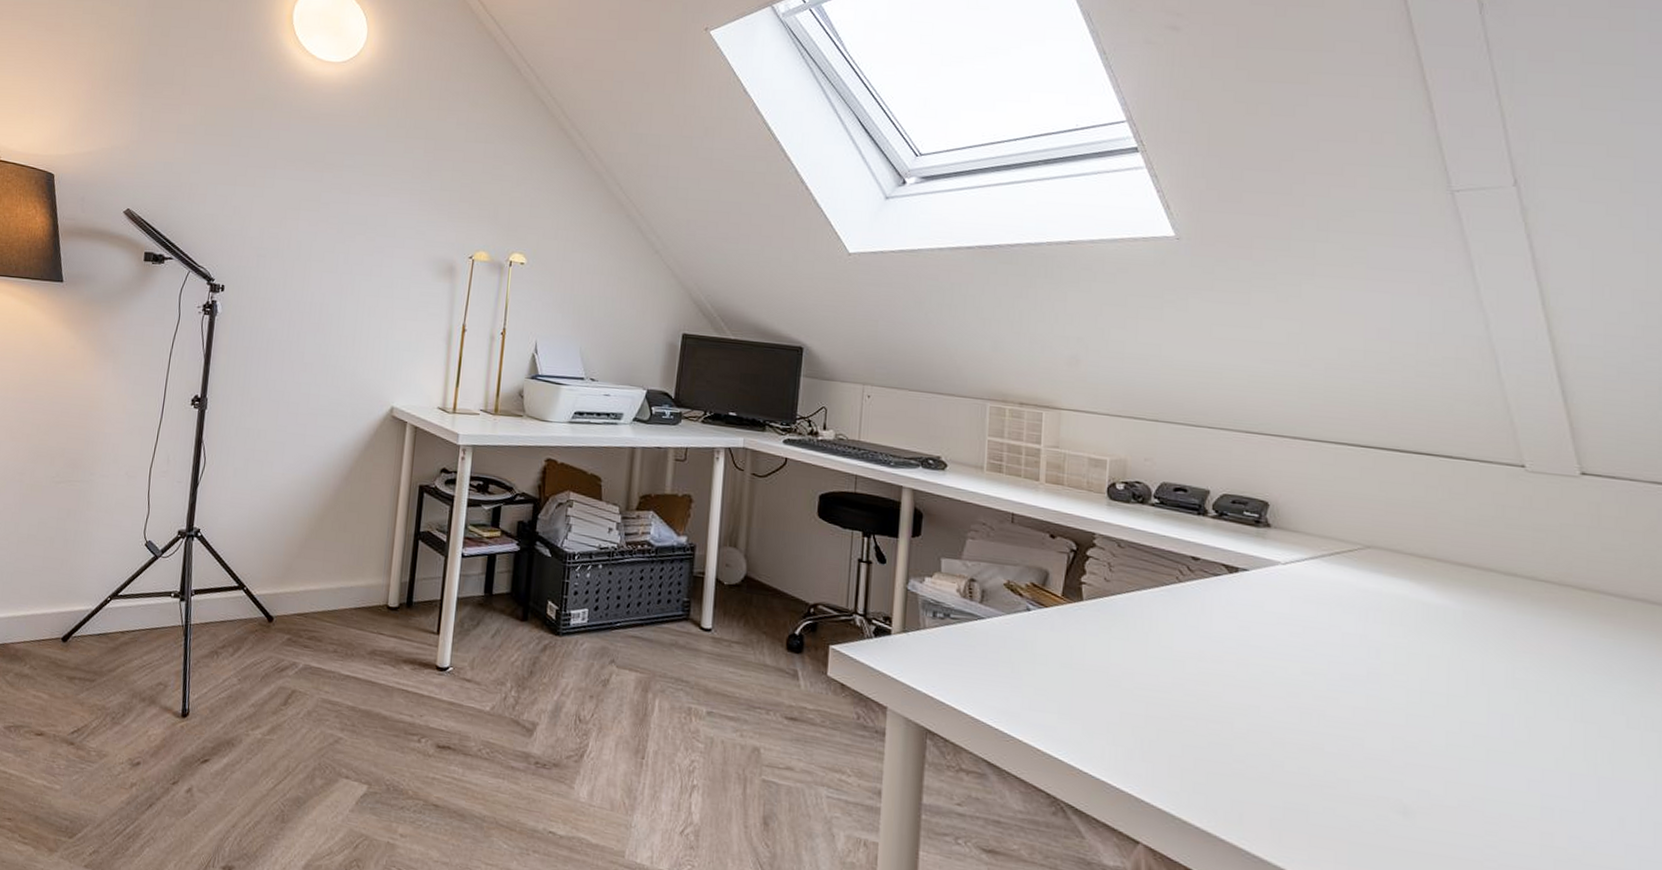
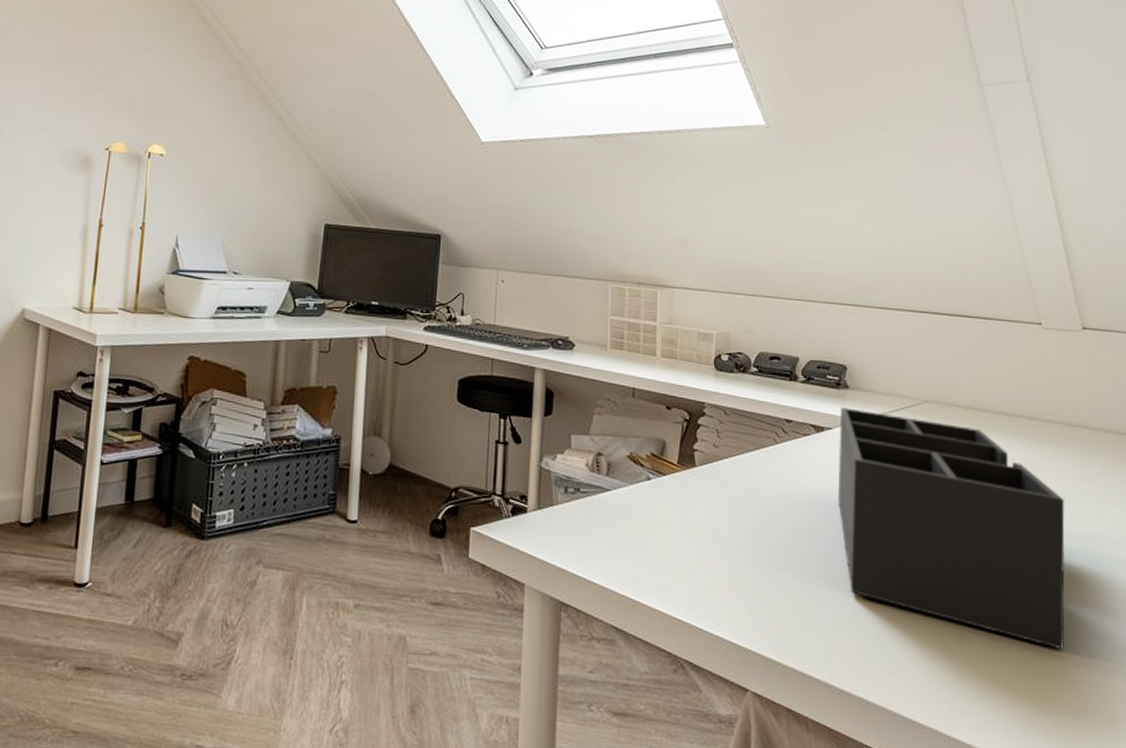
desk organizer: none [1253,547,1550,841] -> present [837,406,1065,650]

